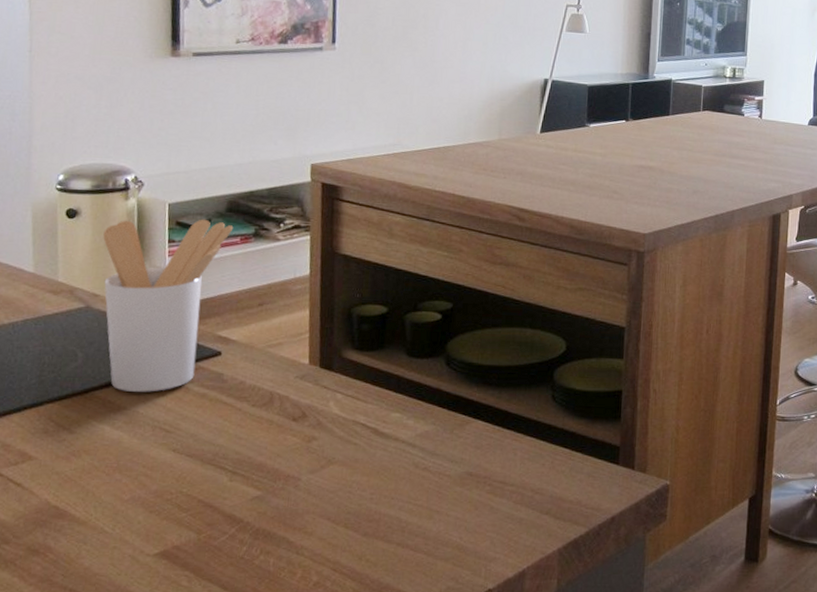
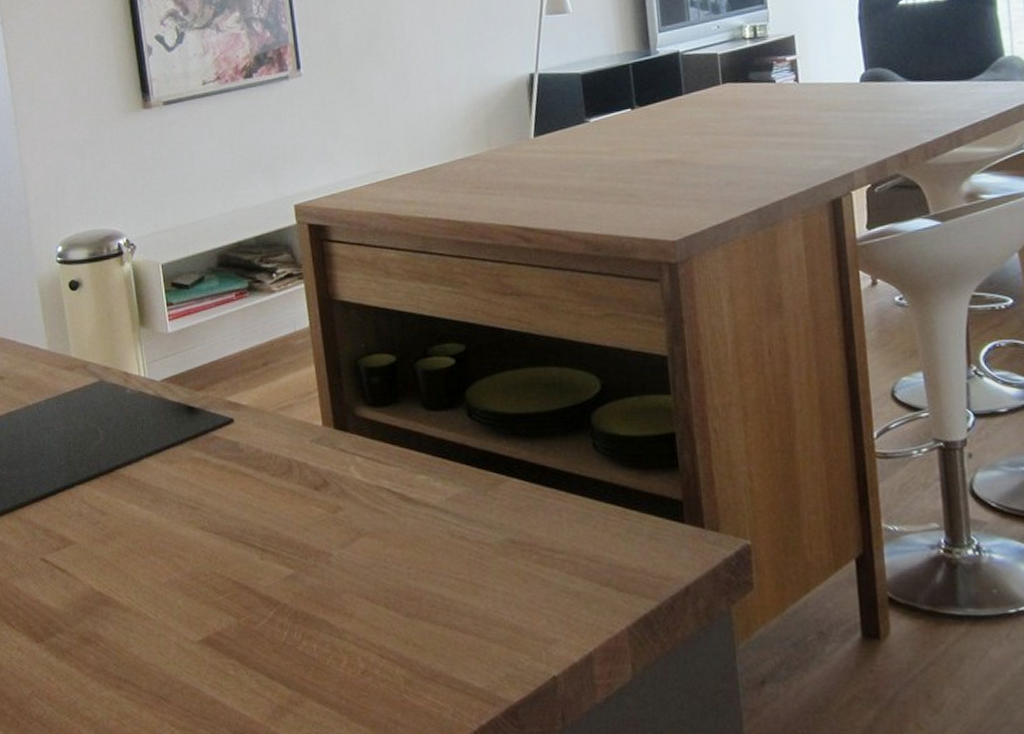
utensil holder: present [103,219,234,392] -> none [105,277,227,468]

